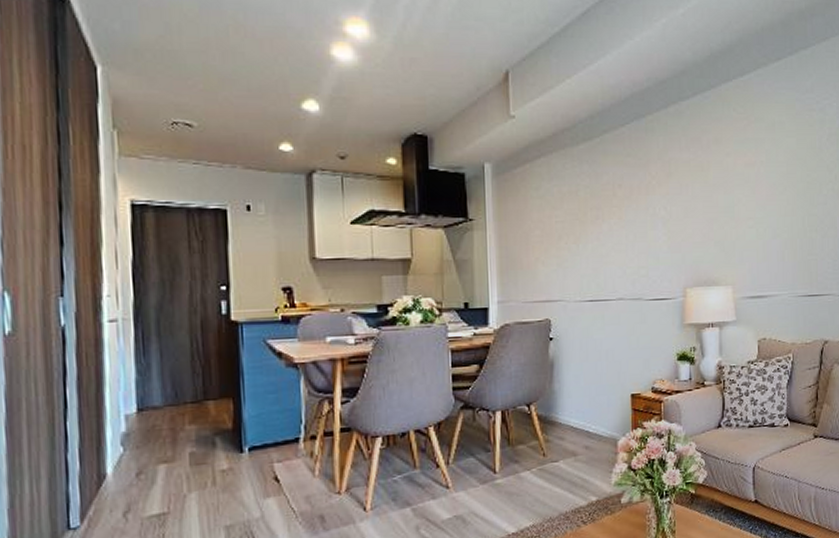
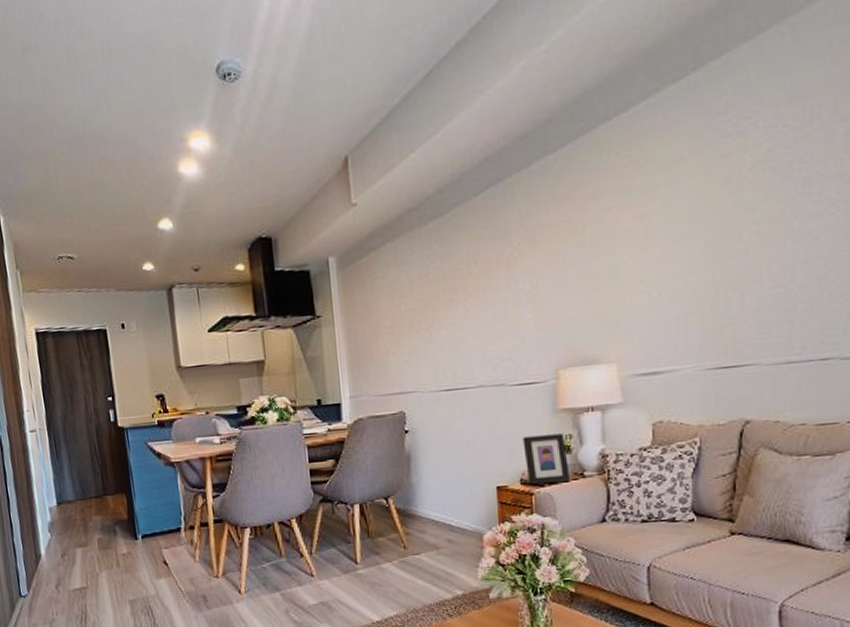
picture frame: none [655,346,693,392] -> present [523,433,569,484]

